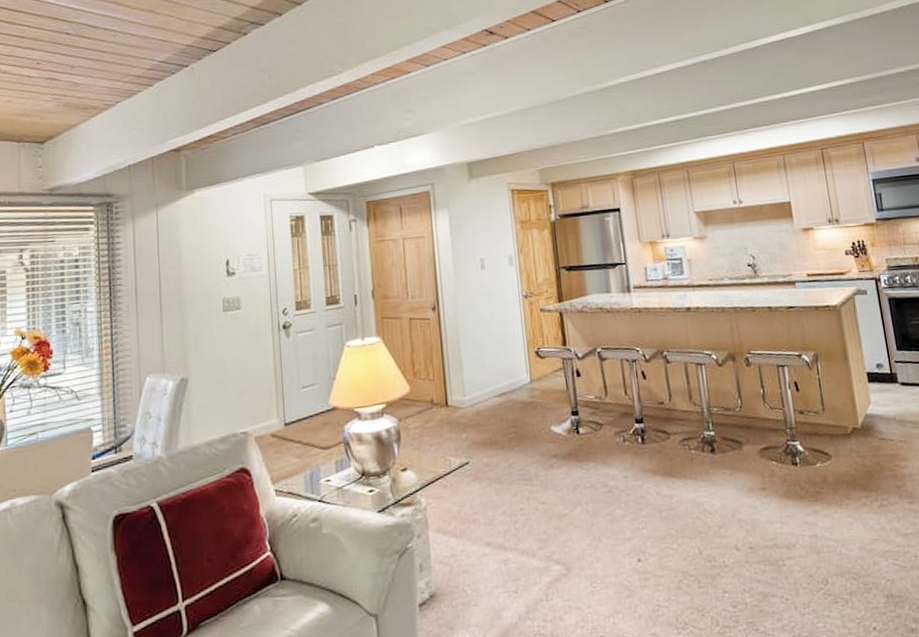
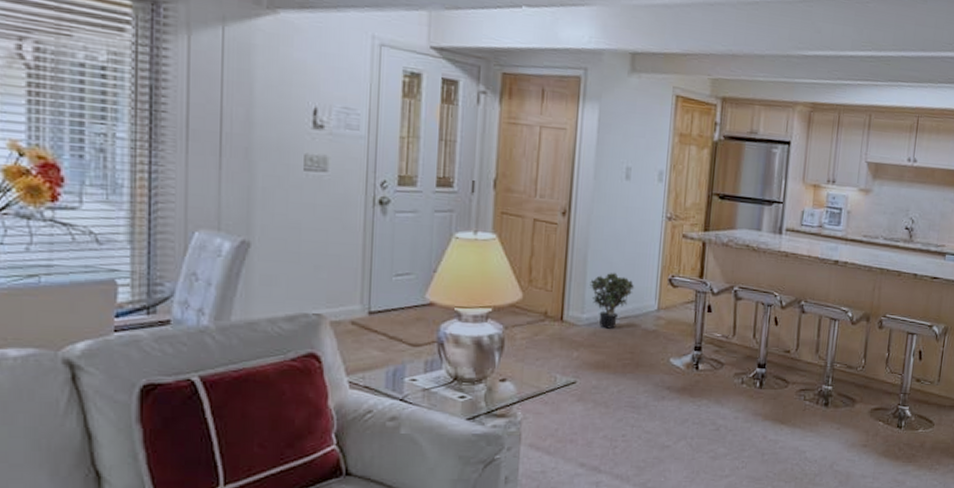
potted plant: none [466,353,507,407] -> present [589,272,635,329]

